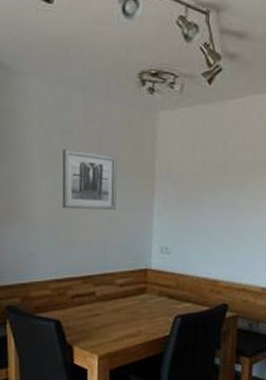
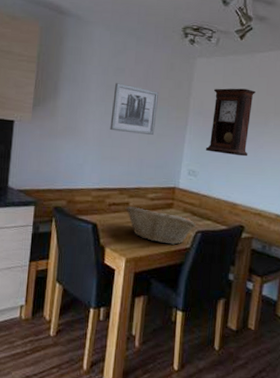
fruit basket: none [91,295,174,335] -> present [125,206,196,246]
pendulum clock: none [177,145,231,226] -> present [205,88,256,157]

